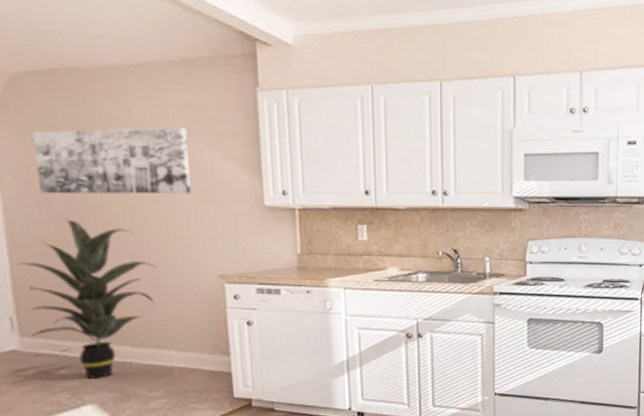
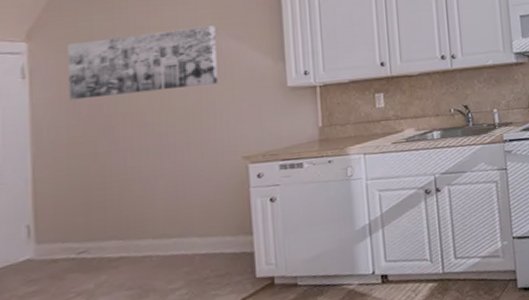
indoor plant: present [17,220,157,379] -> none [40,121,182,279]

